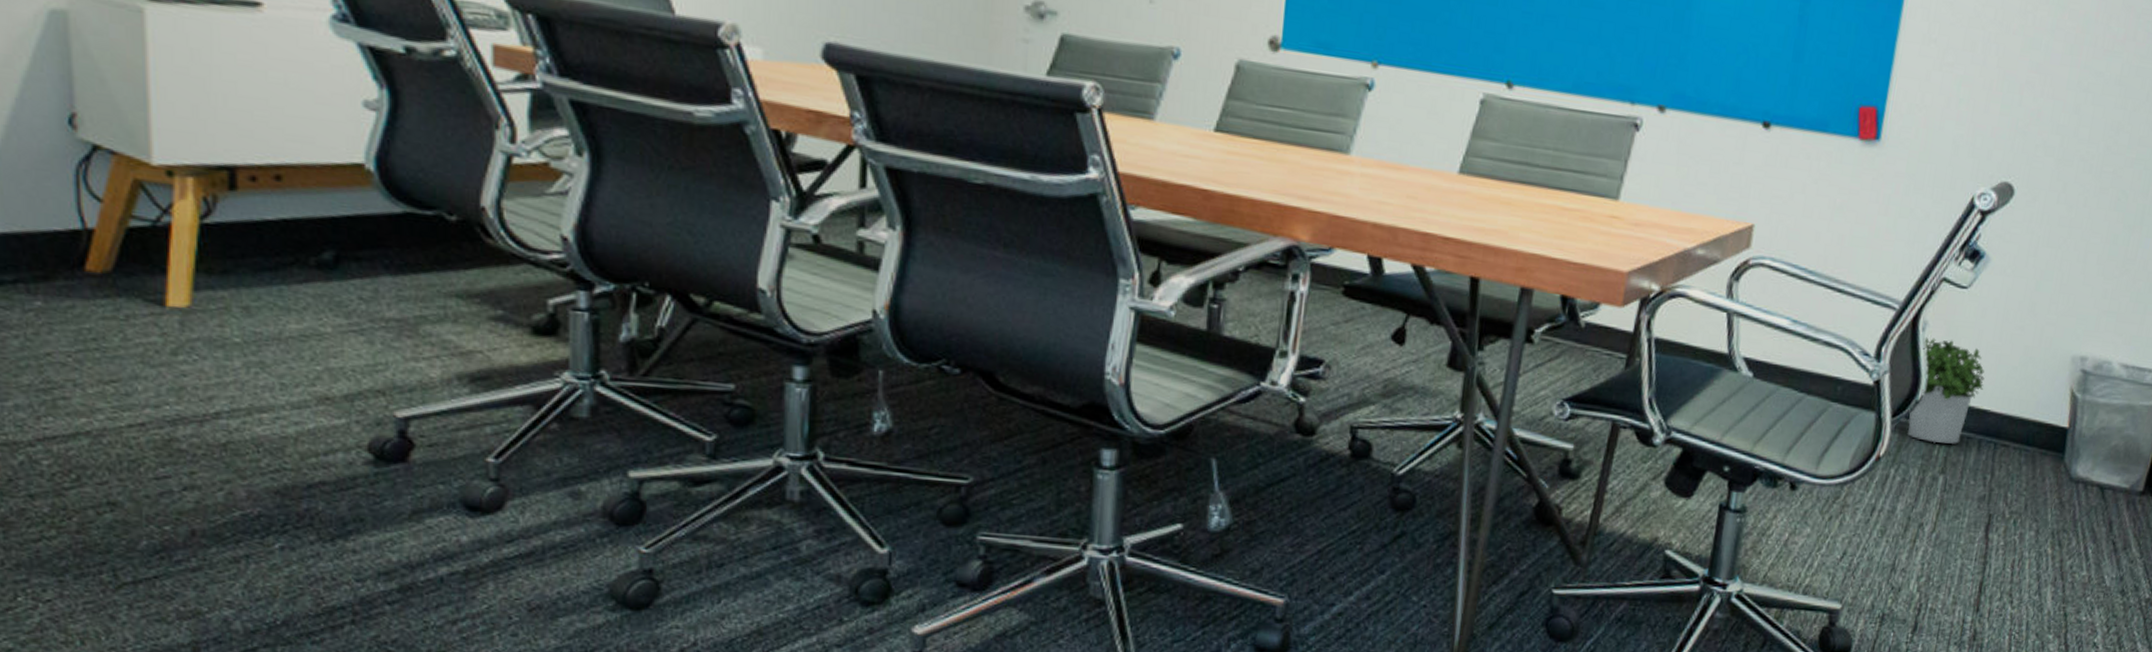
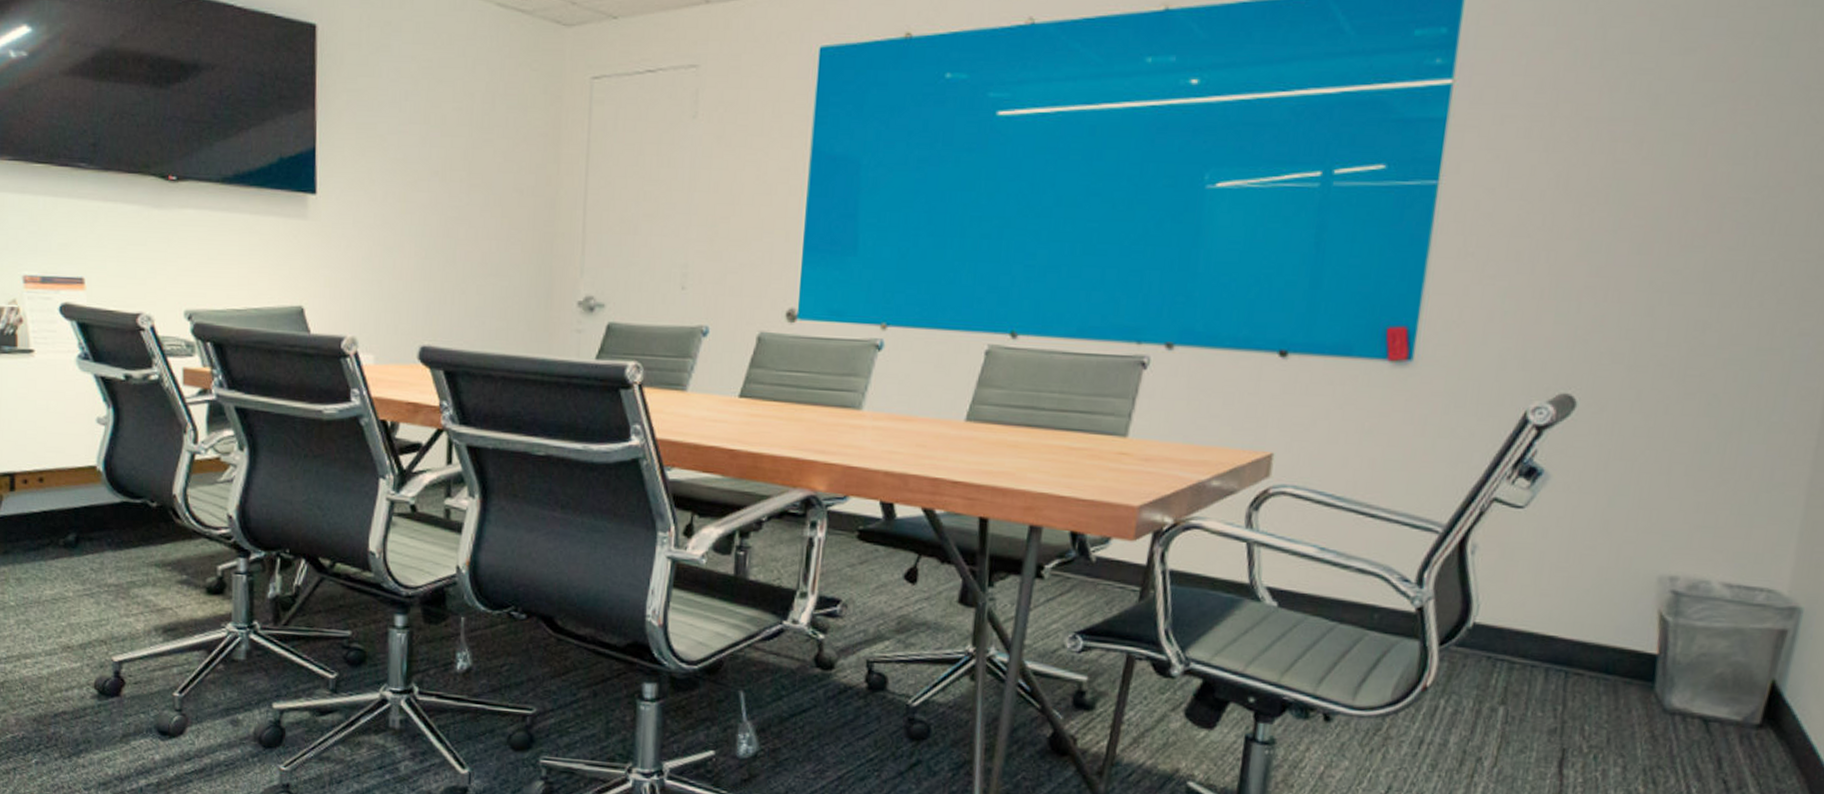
potted plant: present [1907,337,1985,444] -> none [1458,561,1549,673]

